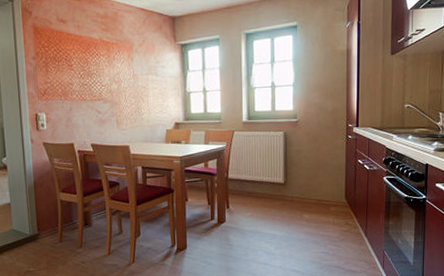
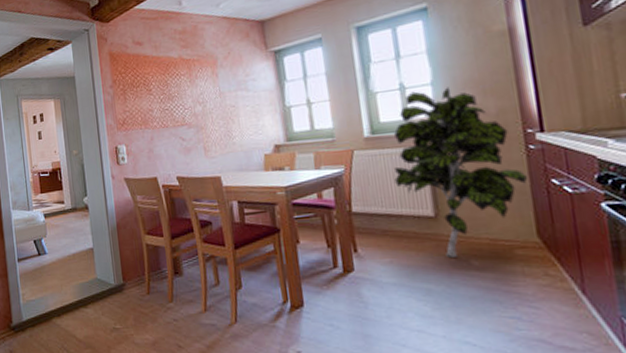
indoor plant: none [260,88,344,212] -> present [394,87,528,258]

